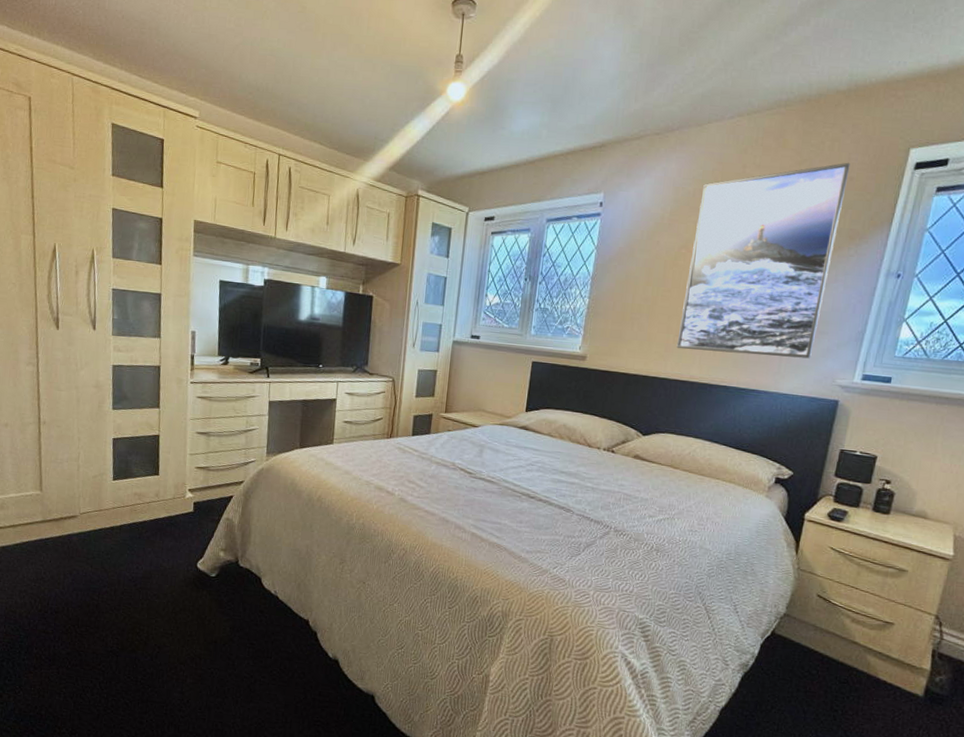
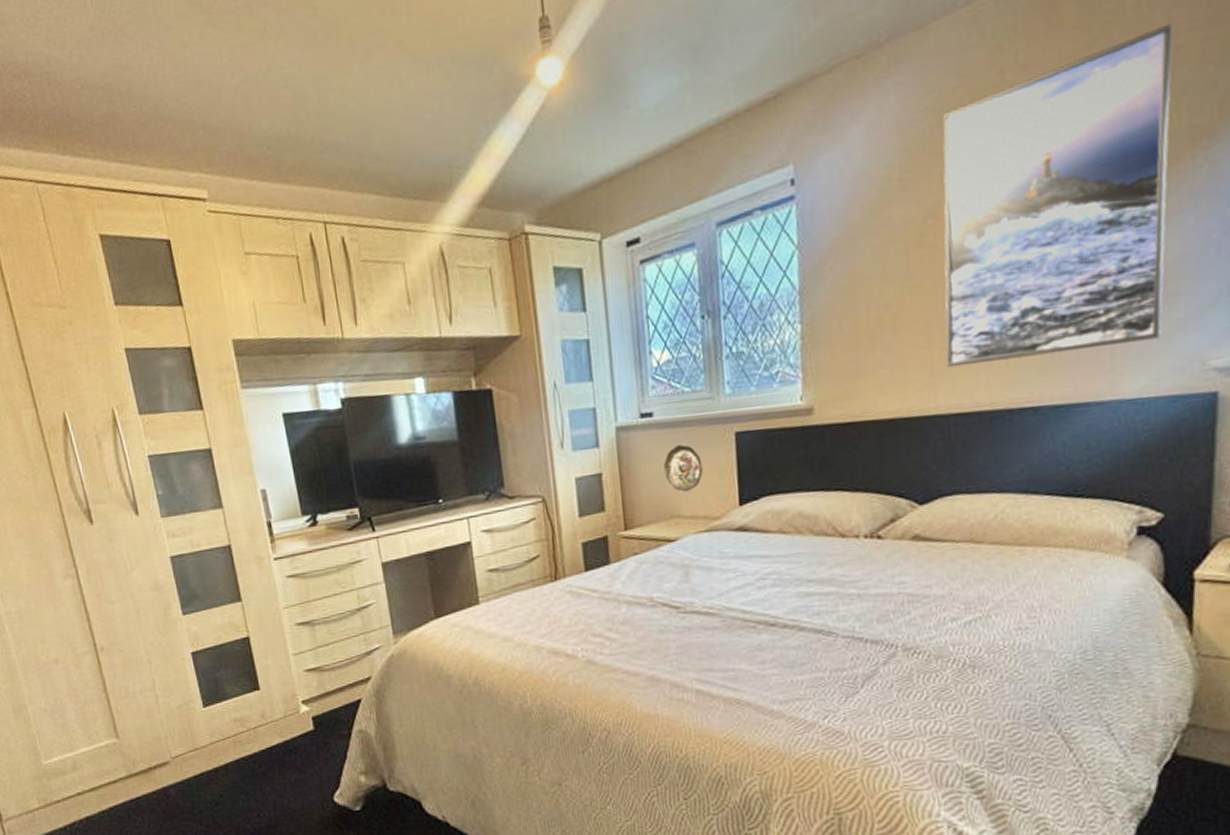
decorative plate: none [480,362,507,395] -> present [664,445,703,492]

